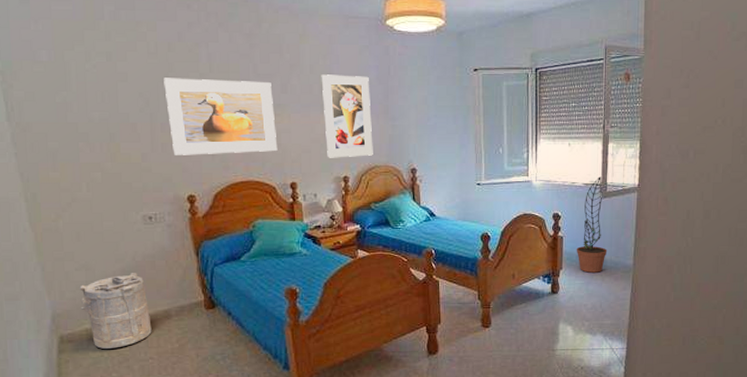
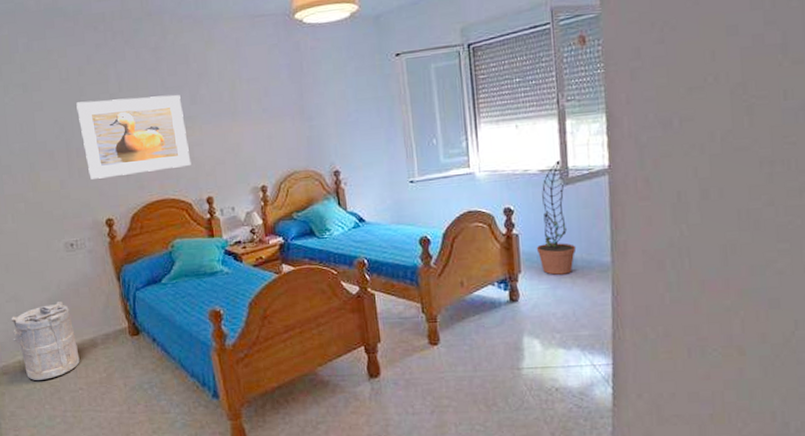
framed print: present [321,74,373,158] -> none [230,76,291,168]

